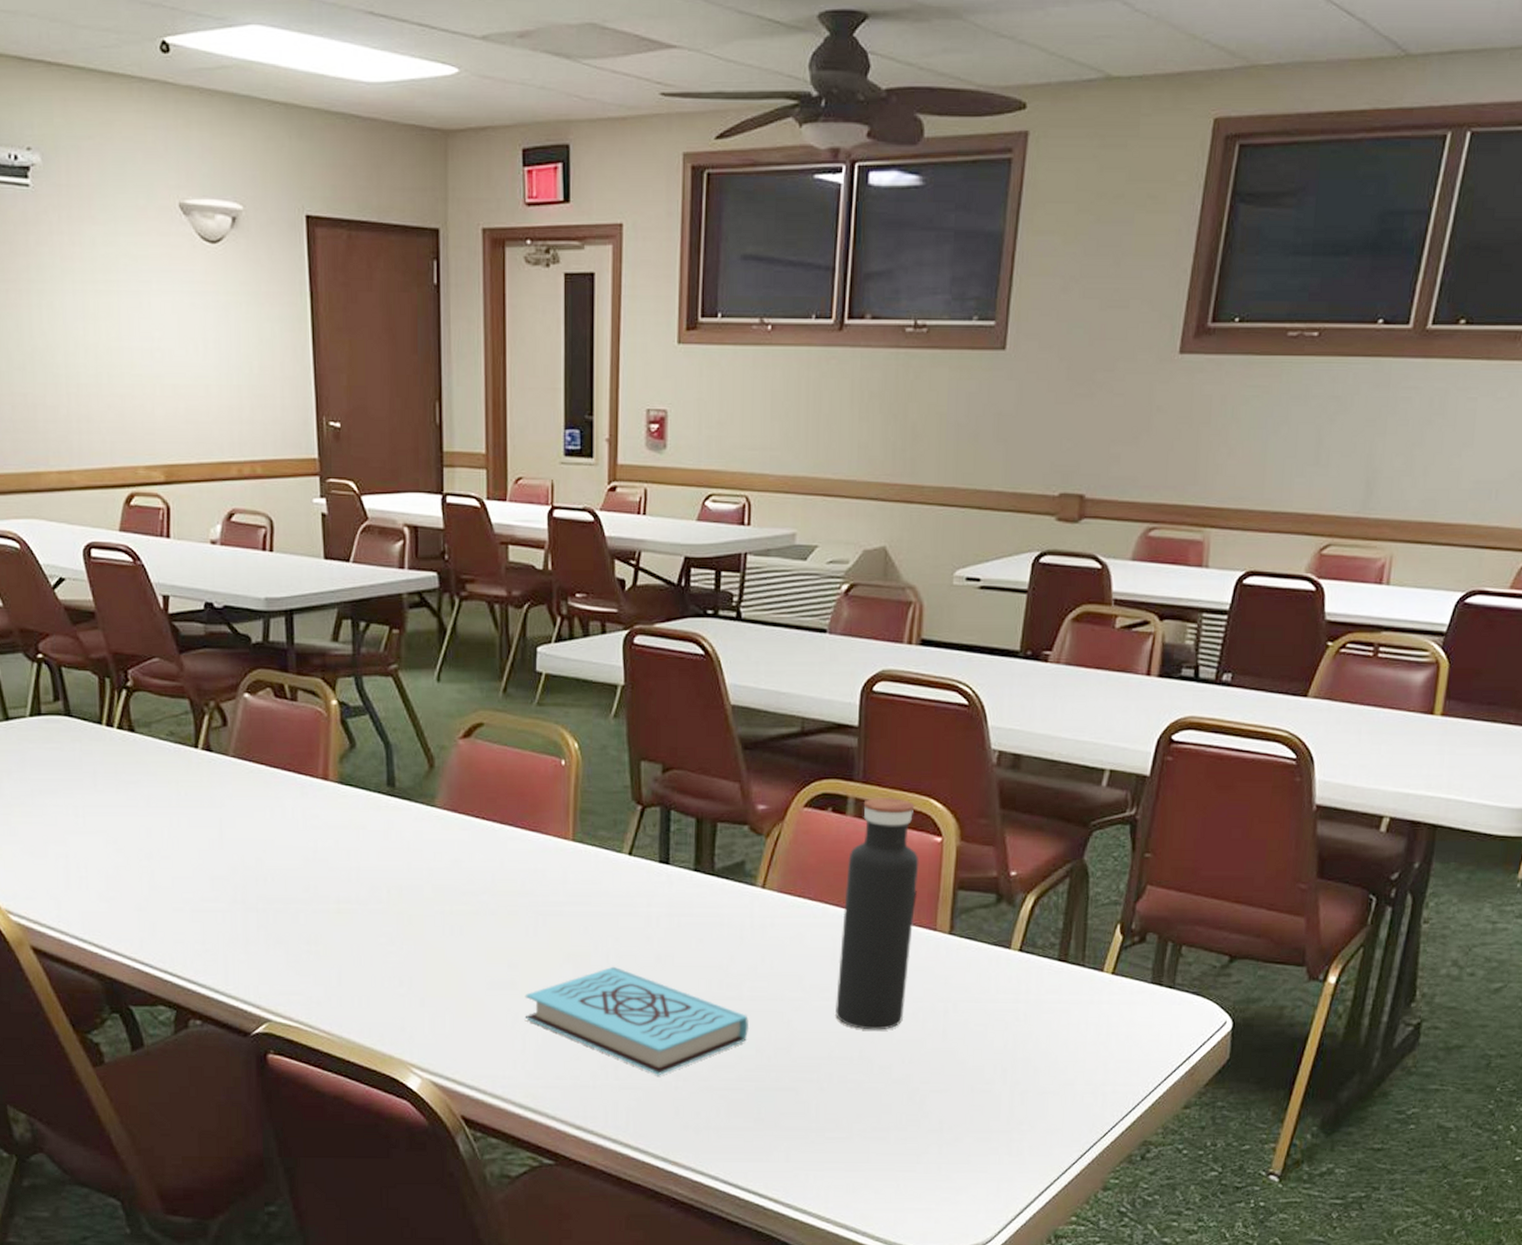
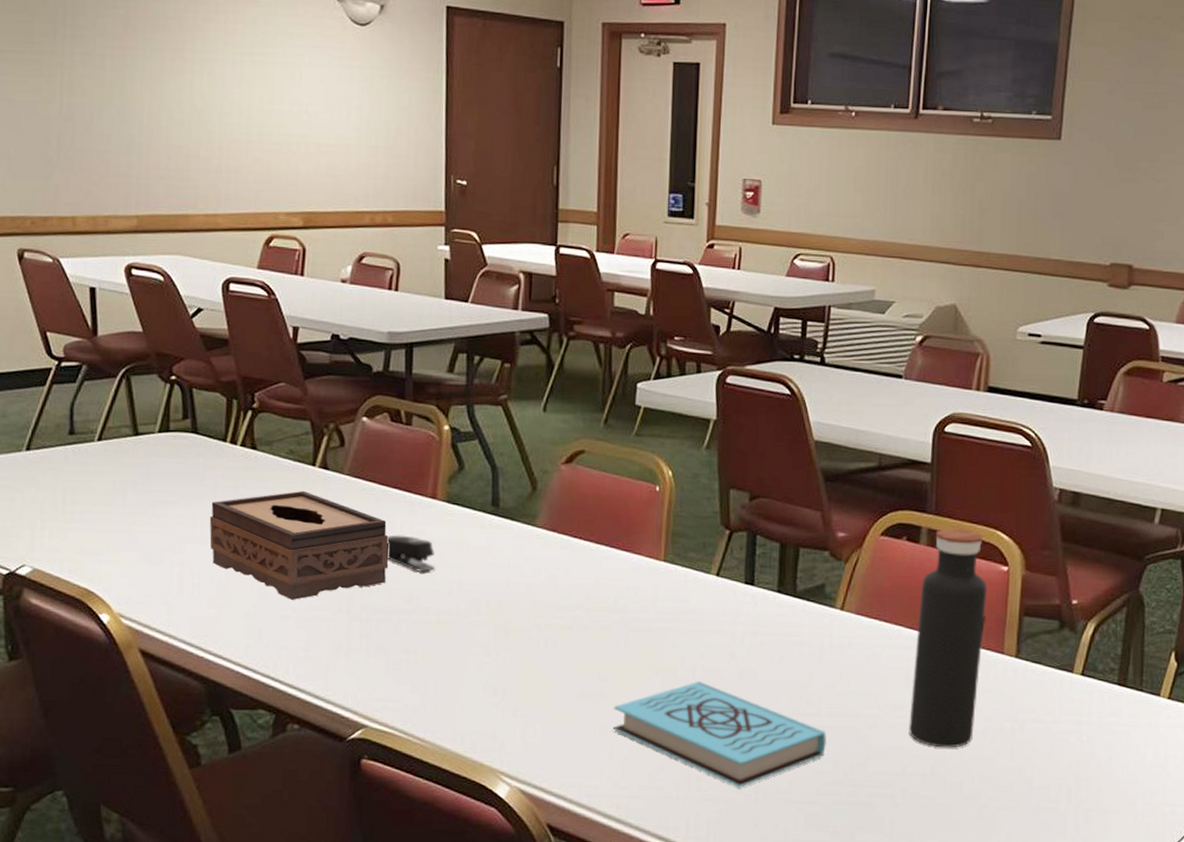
tissue box: none [91,774,282,891] -> present [209,490,389,600]
stapler: none [279,820,331,858] -> present [386,535,435,572]

